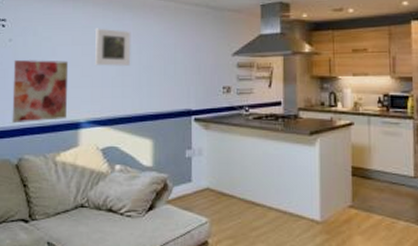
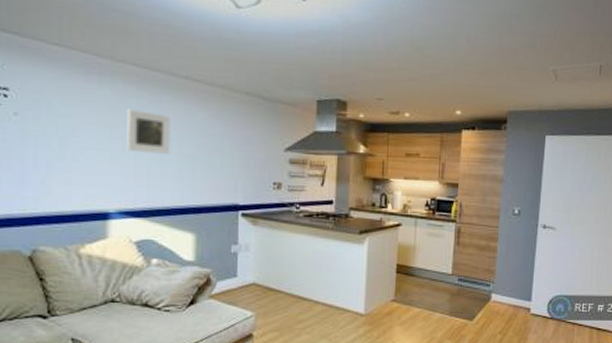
wall art: present [12,59,69,122] -> none [21,137,94,210]

